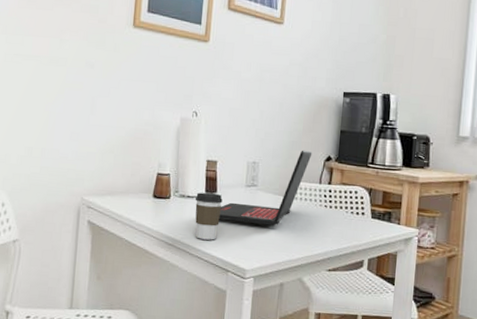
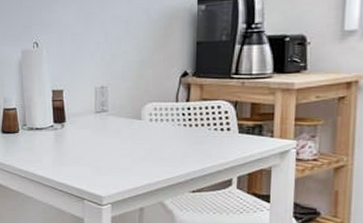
coffee cup: present [195,192,223,240] -> none [43,123,72,170]
laptop: present [219,150,312,226] -> none [70,68,166,150]

